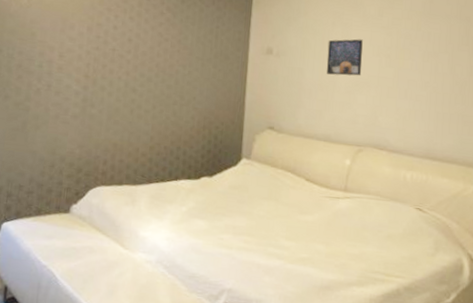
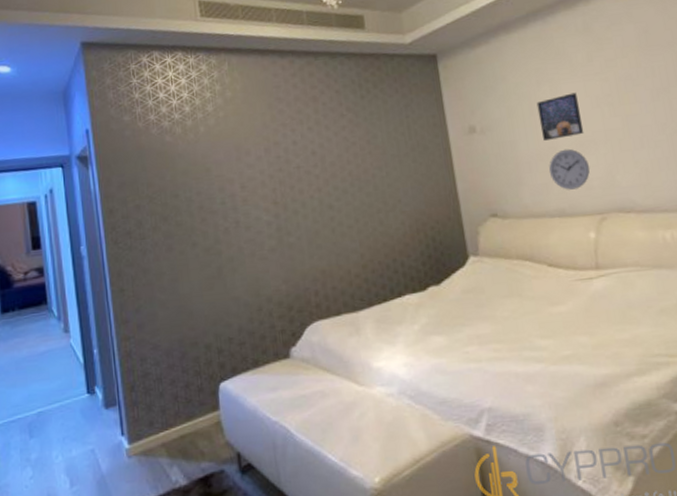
wall clock: none [325,85,360,121] -> present [549,148,591,190]

